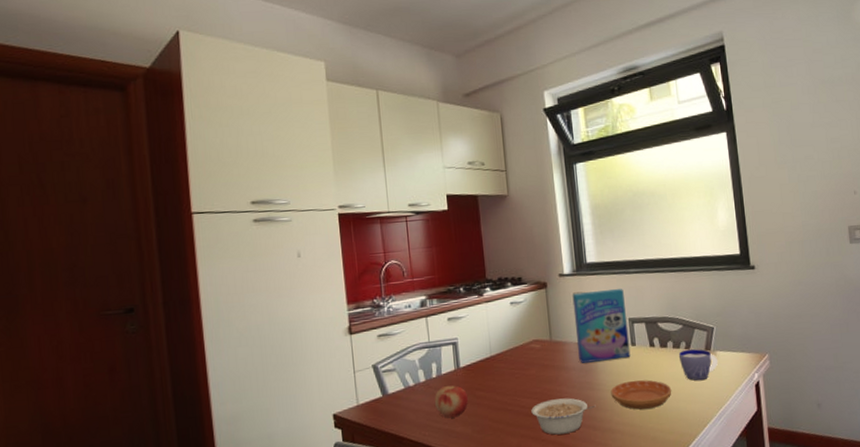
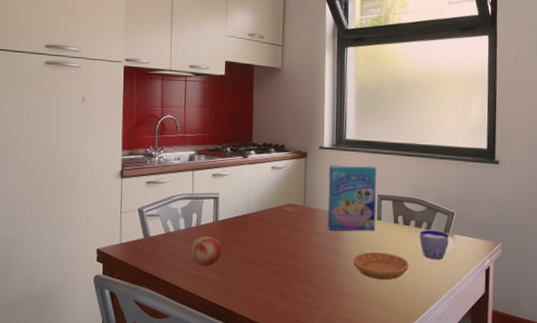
legume: present [531,398,595,435] -> none [278,260,337,293]

